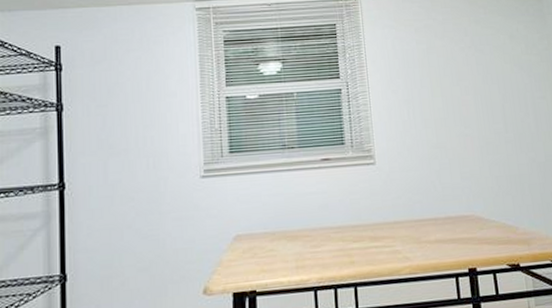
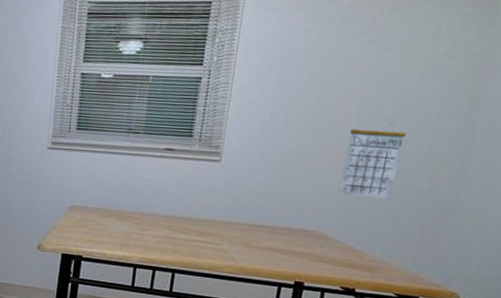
calendar: none [474,107,521,178] -> present [339,118,407,200]

